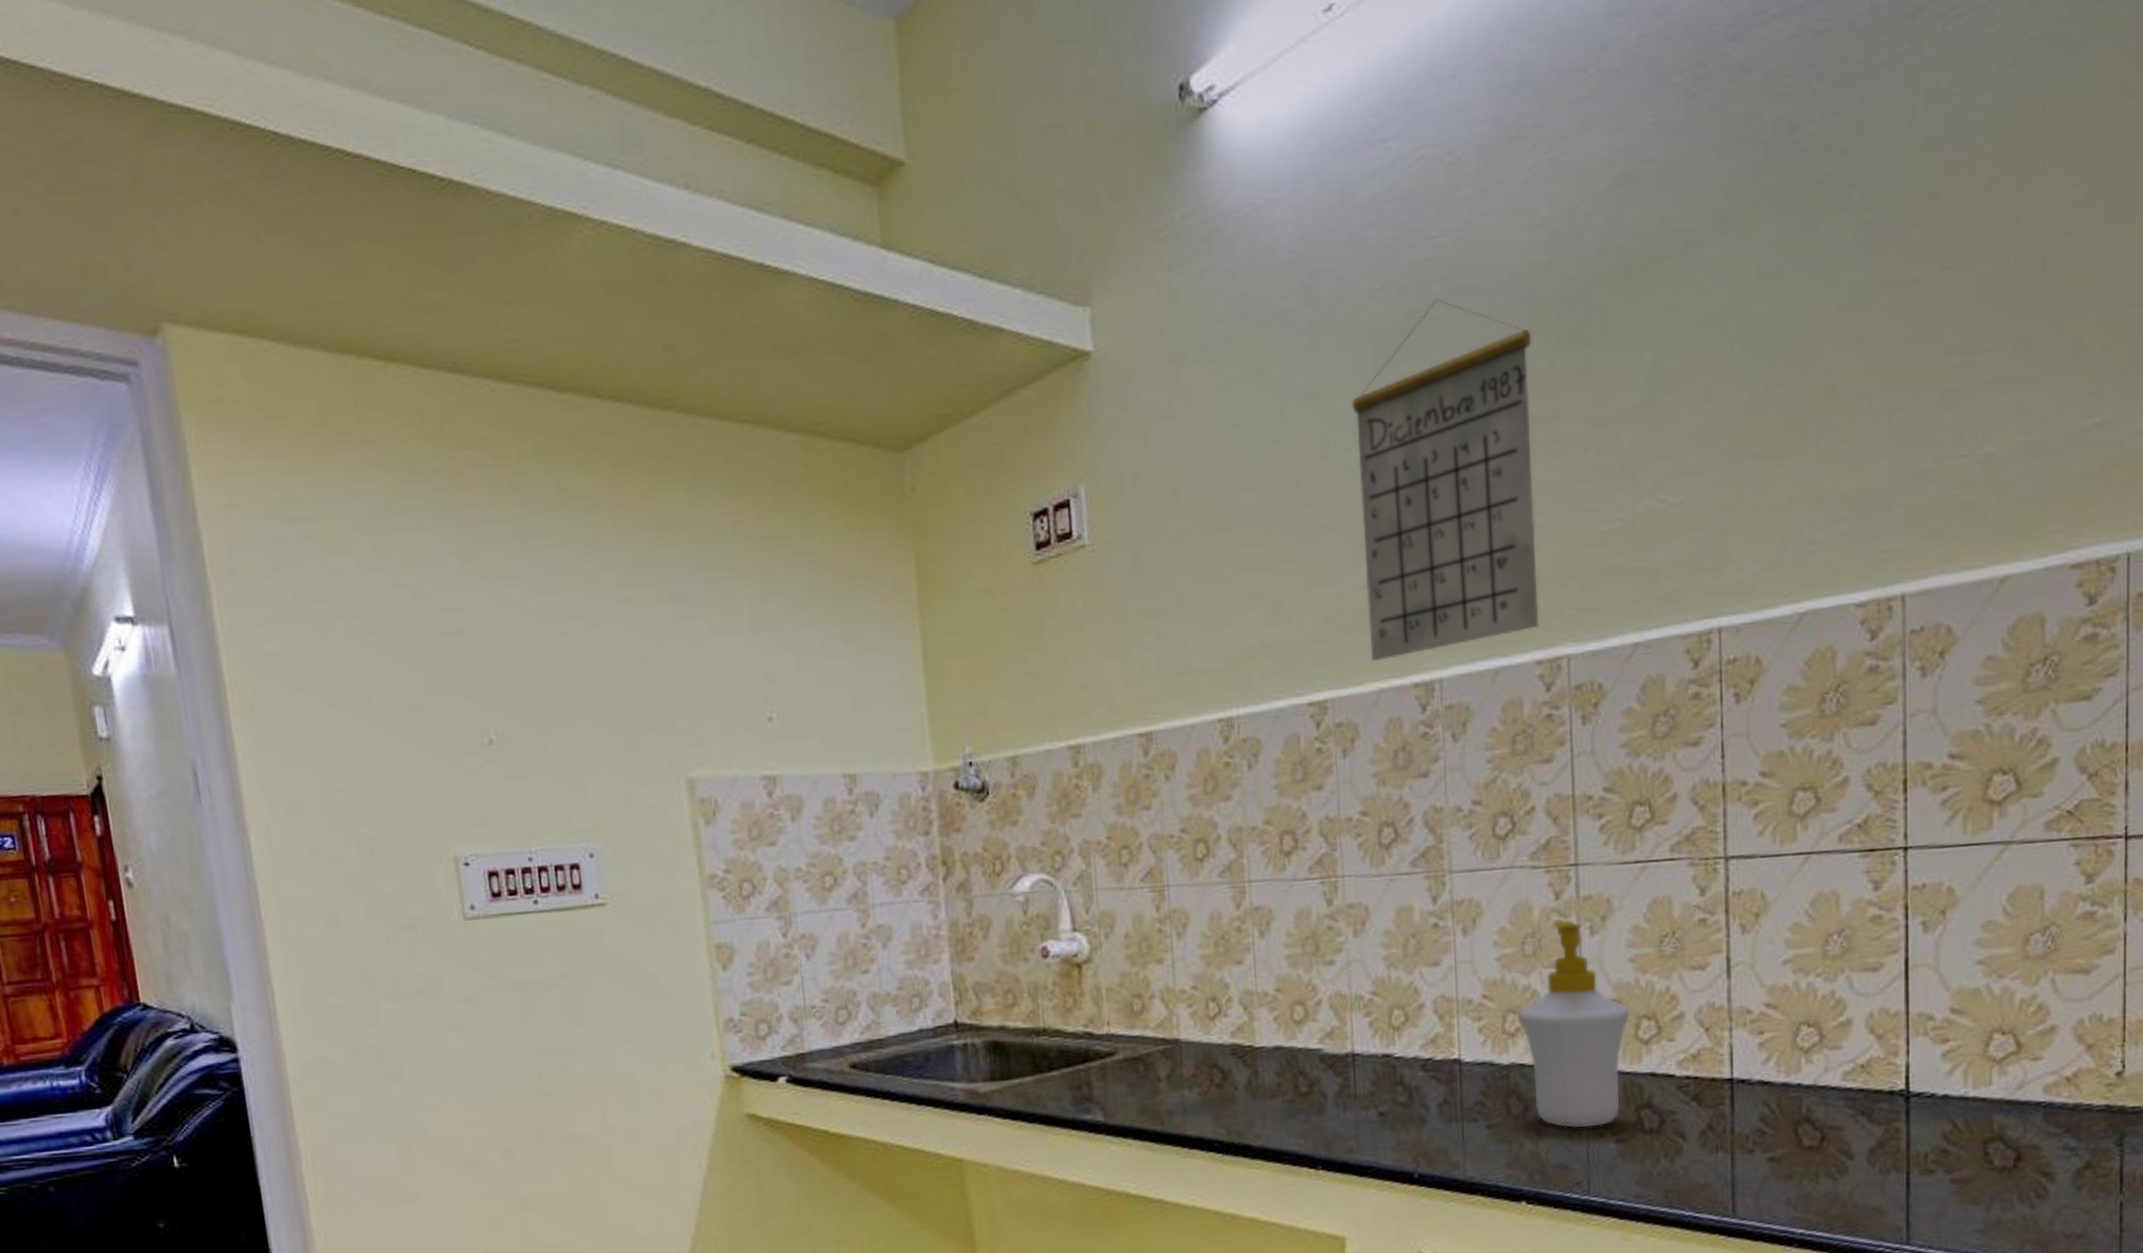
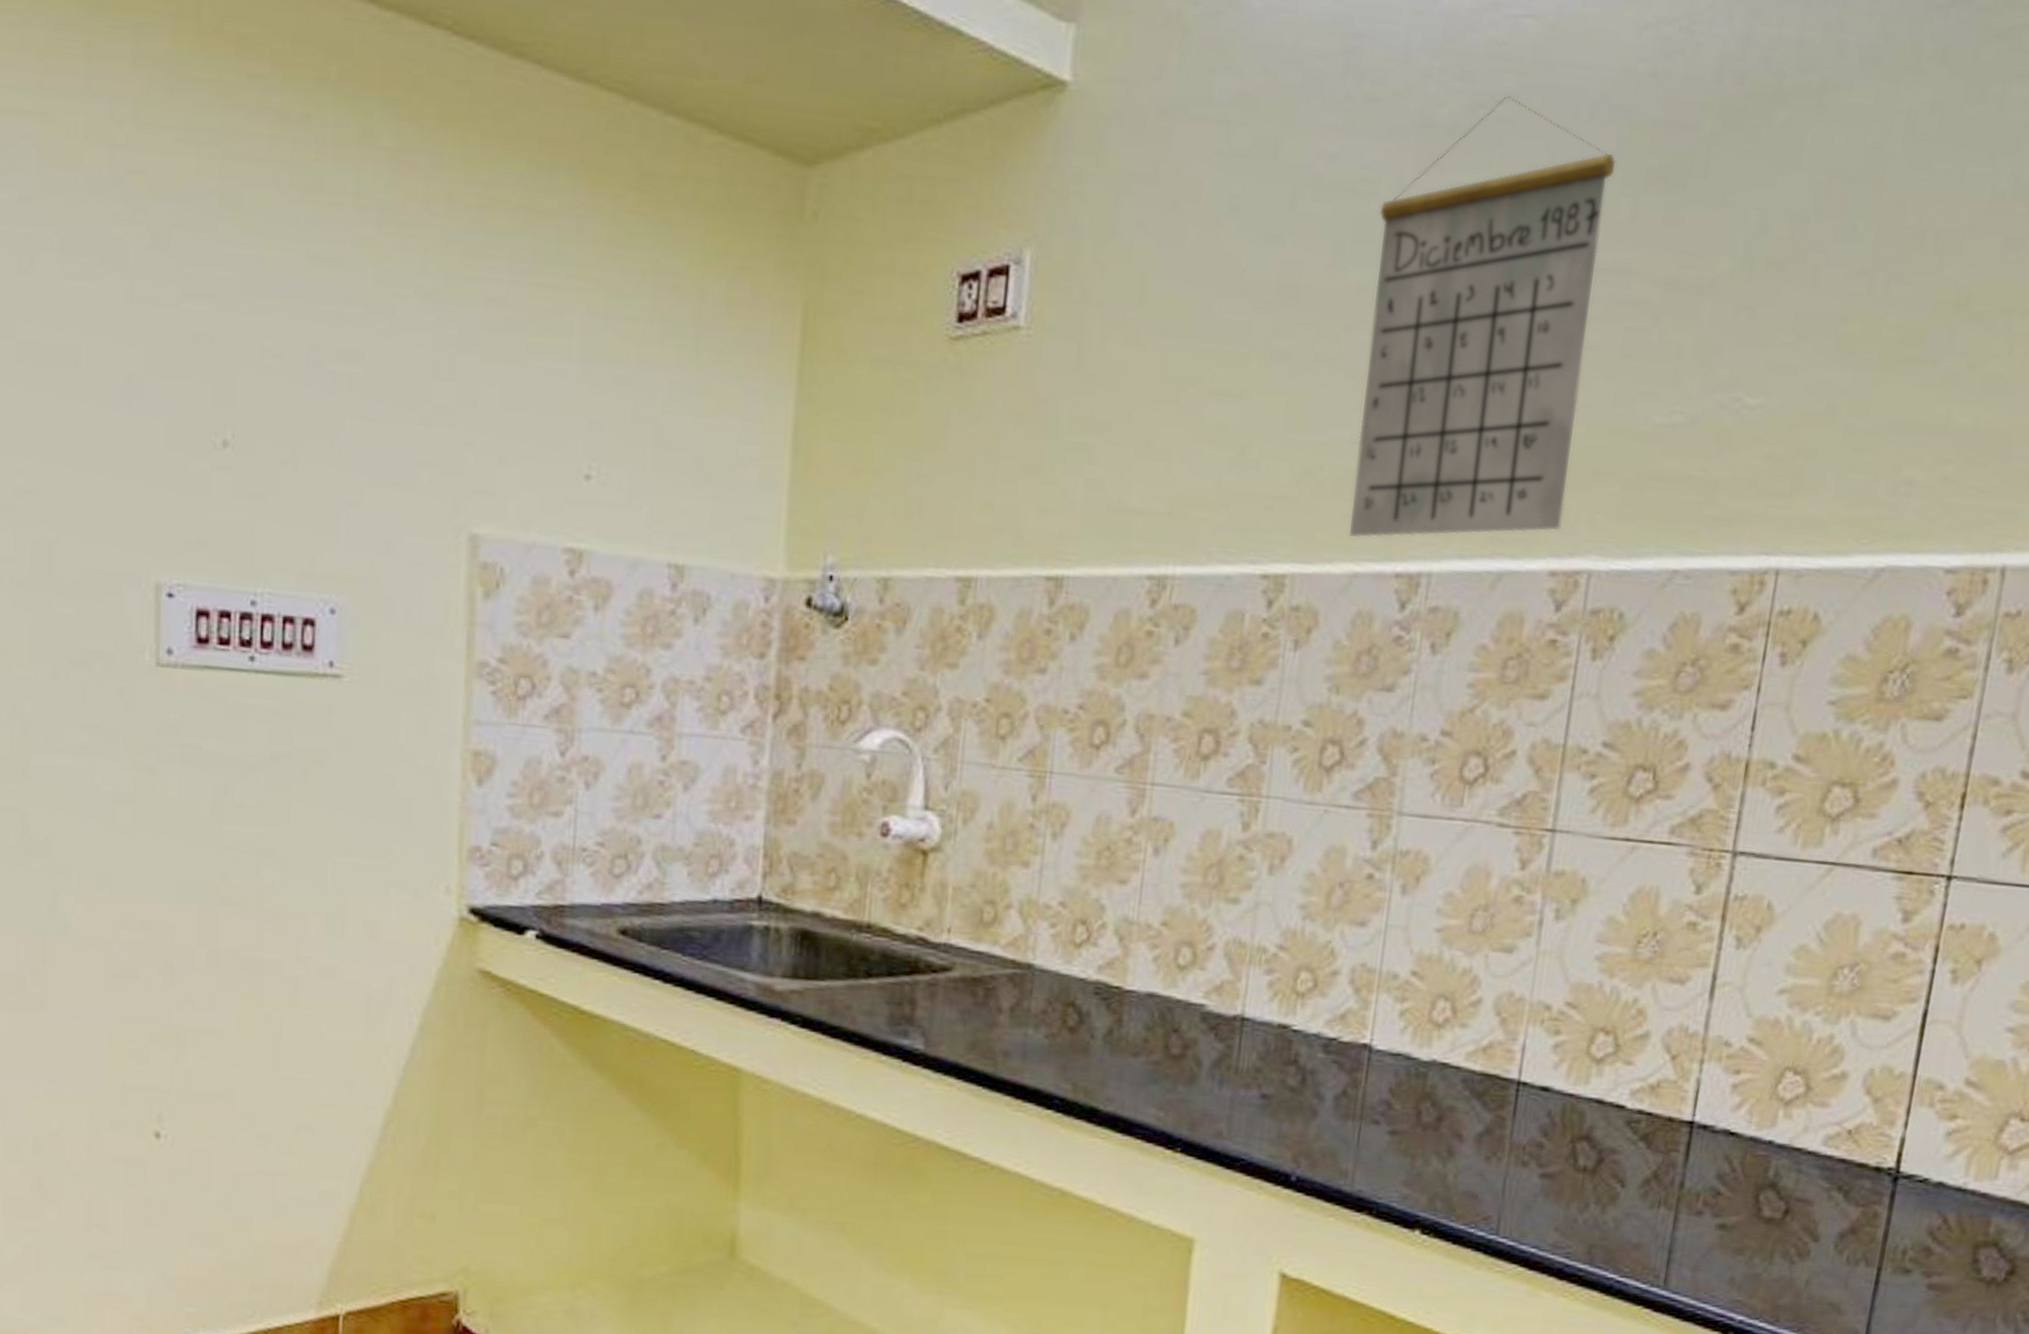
soap bottle: present [1517,920,1631,1129] -> none [1449,896,1588,1155]

